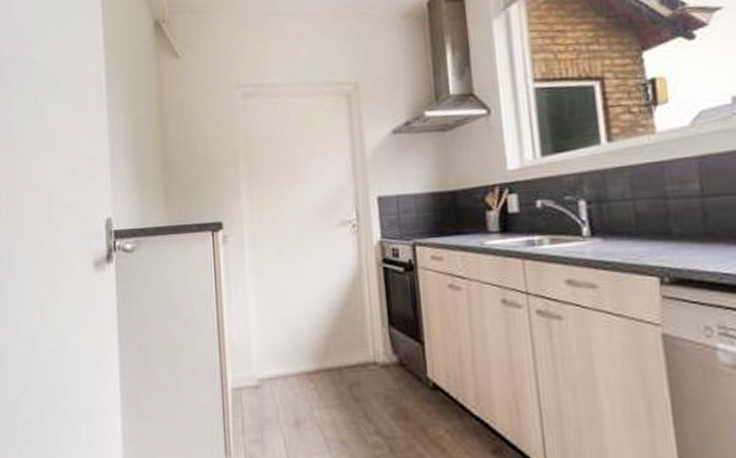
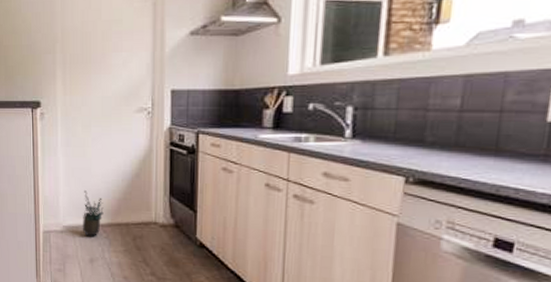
potted plant: none [282,329,309,391] -> present [83,190,104,237]

